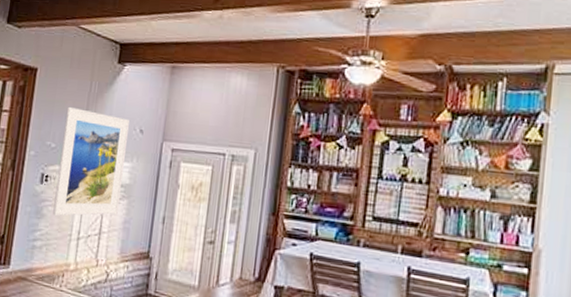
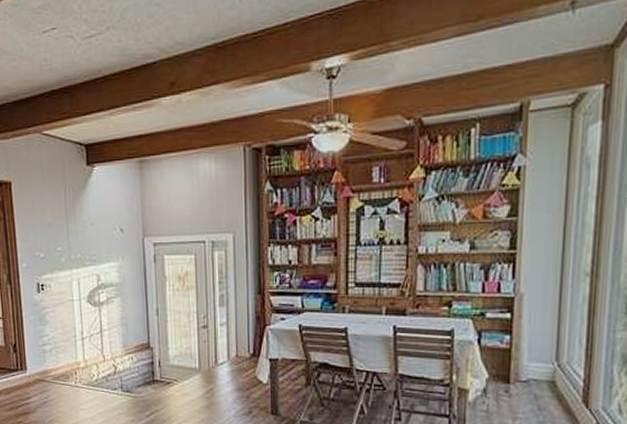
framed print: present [53,106,129,216] -> none [47,215,114,320]

